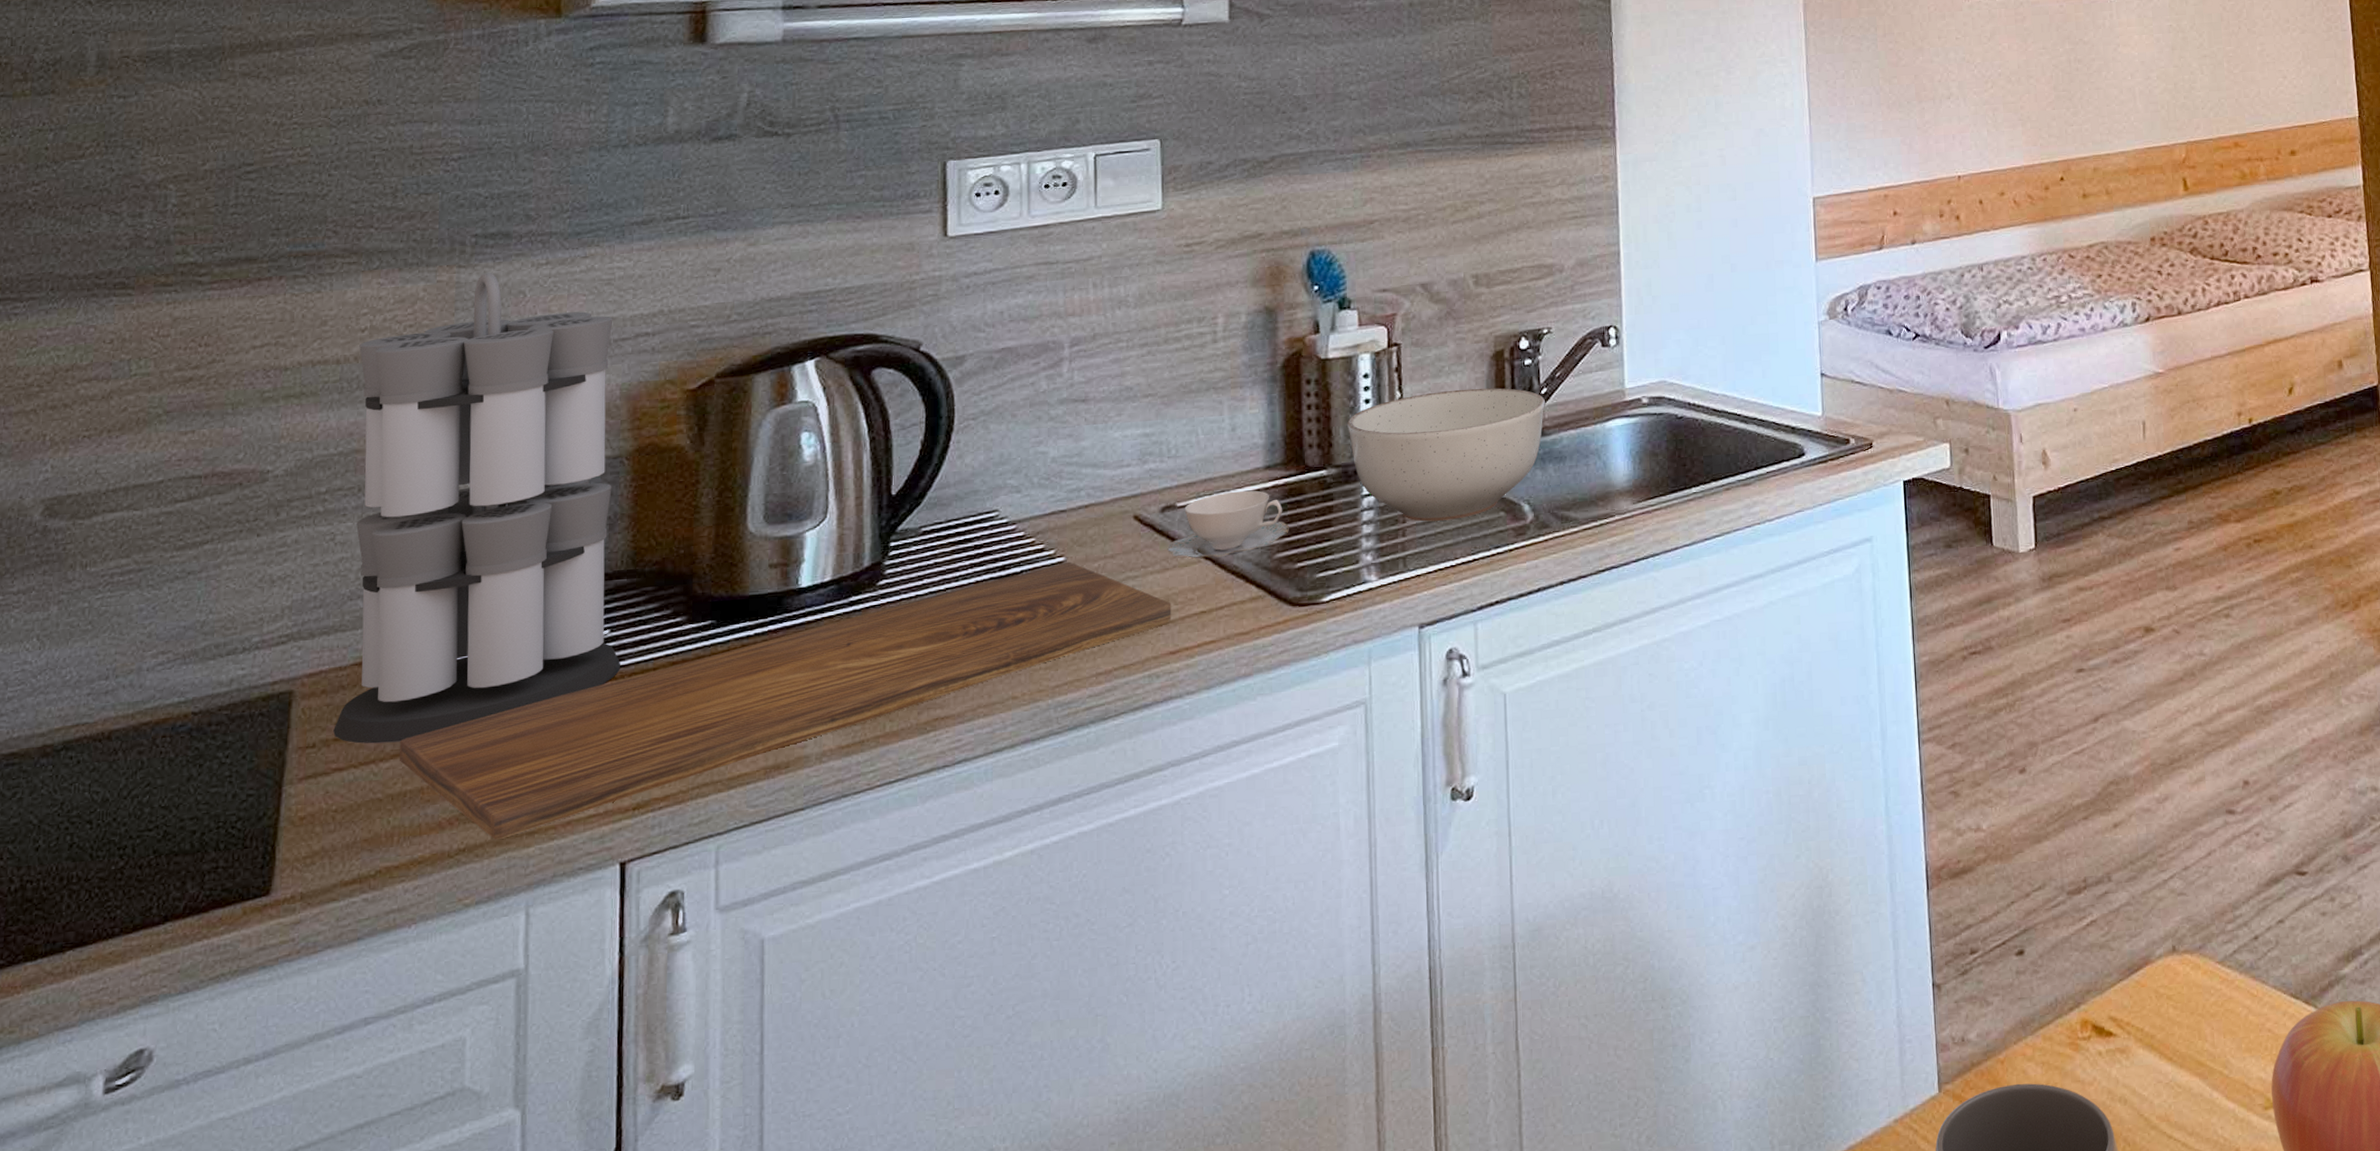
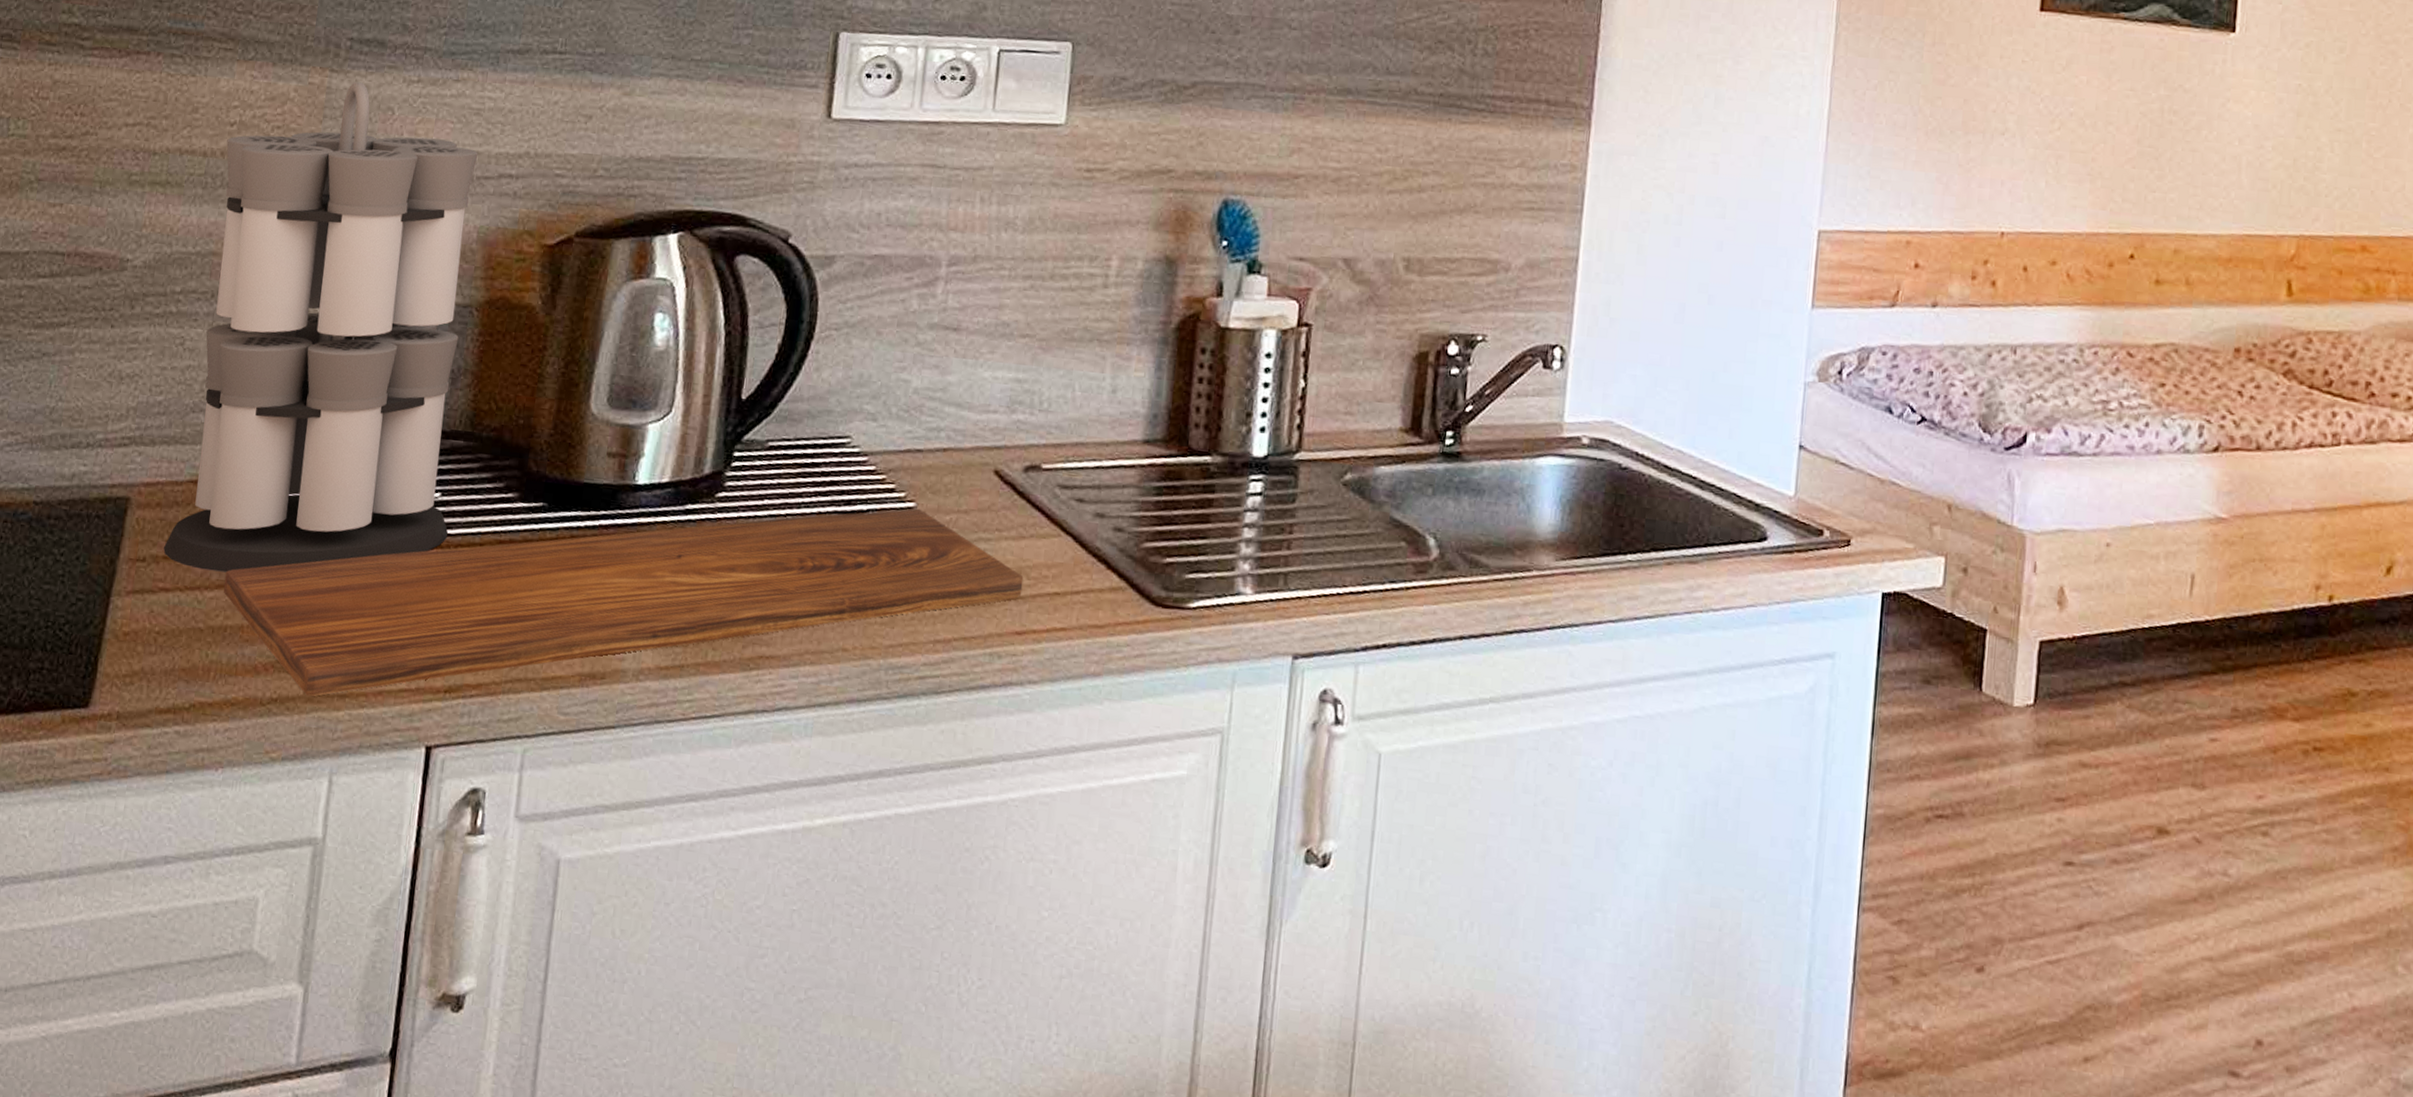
teacup: present [1167,490,1289,558] -> none [1026,462,1162,536]
bowl: present [1346,388,1545,522] -> none [1240,387,1469,541]

